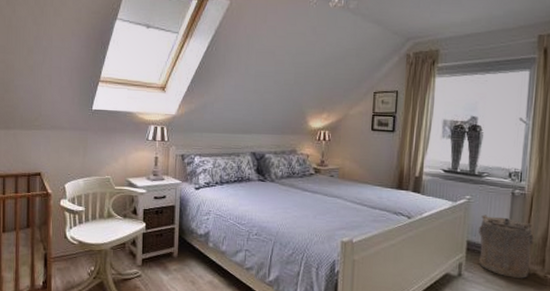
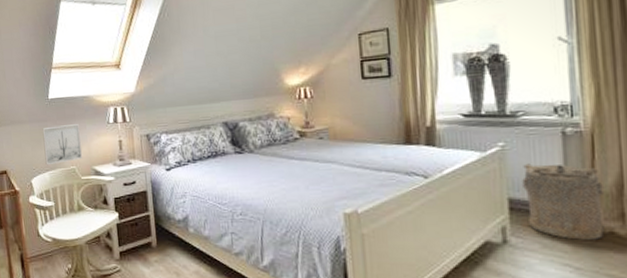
wall art: none [81,136,120,173] -> present [42,124,83,166]

